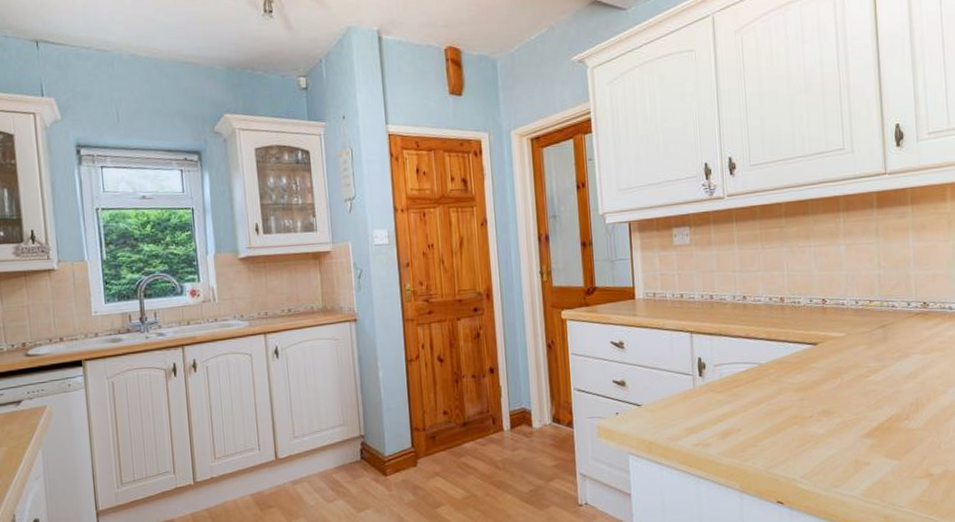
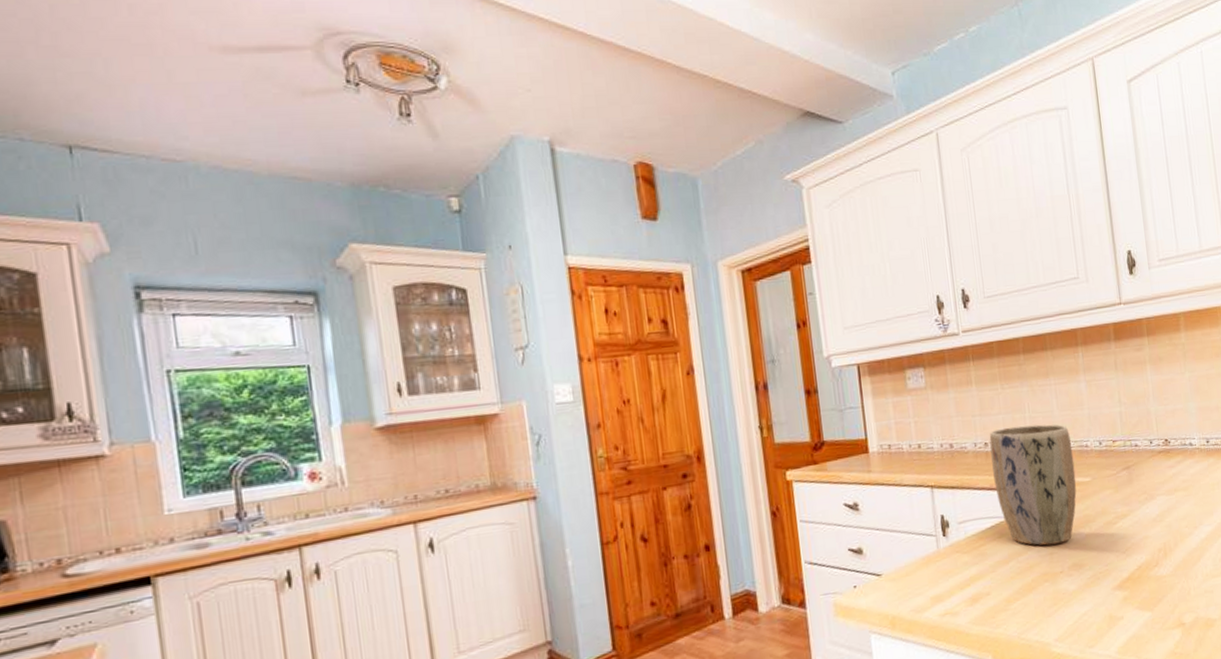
plant pot: none [748,282,831,392] -> present [989,424,1077,546]

